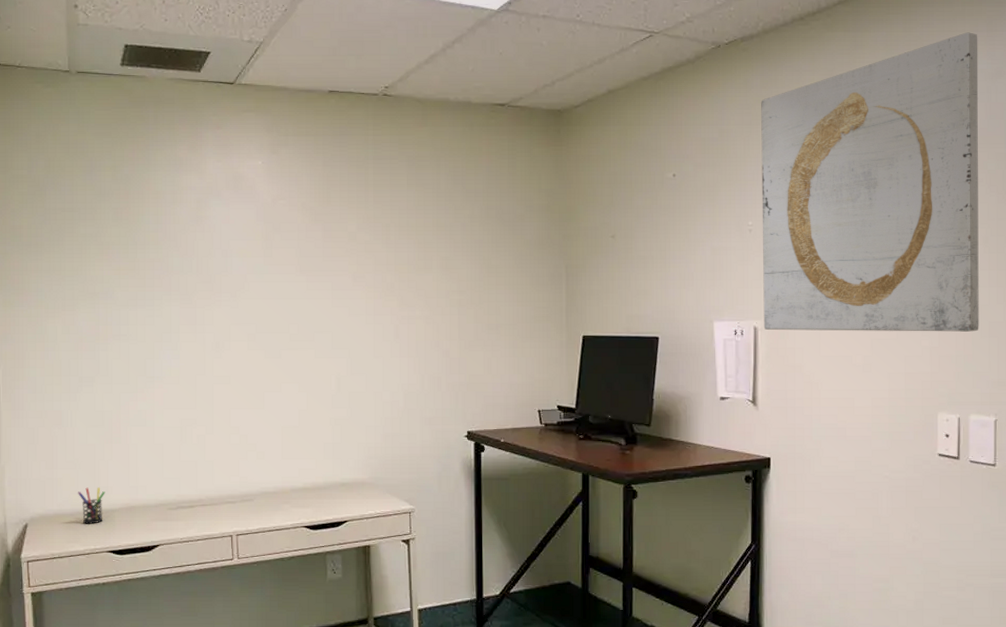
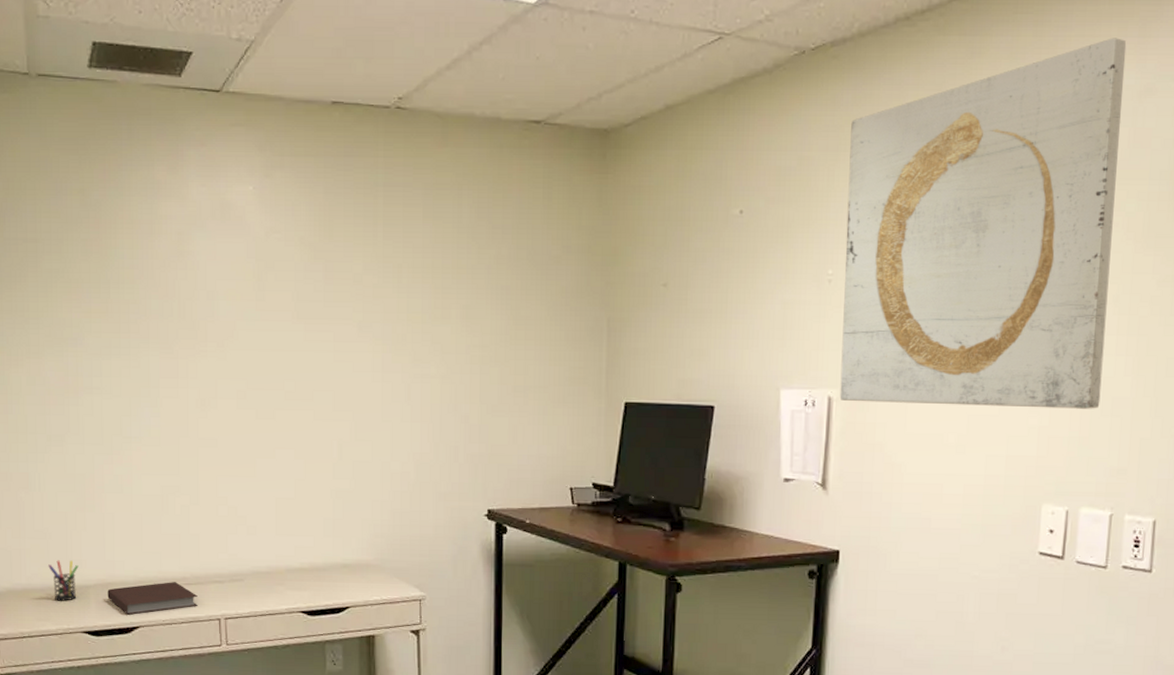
notebook: none [131,504,213,534] -> present [107,582,199,615]

